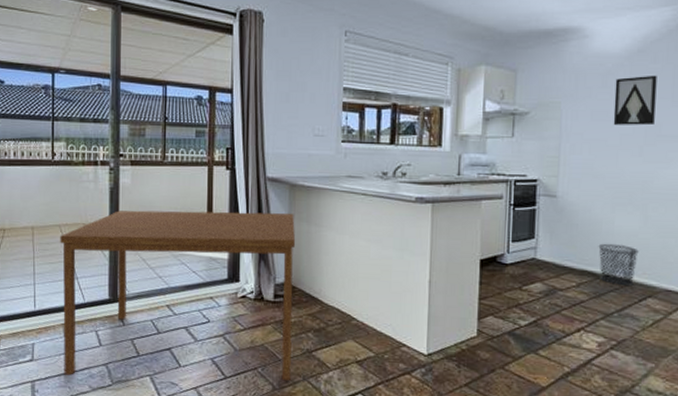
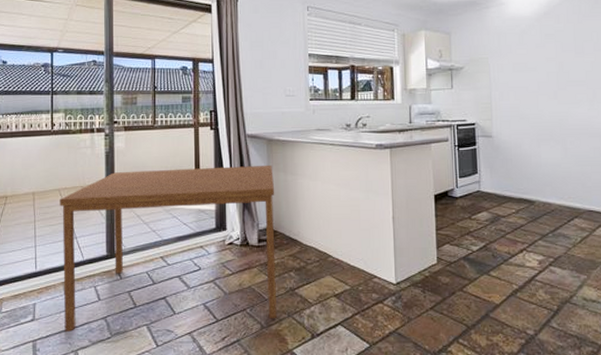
waste bin: present [598,243,639,287] -> none [530,173,563,210]
wall art: present [613,75,657,126] -> none [529,32,564,74]

